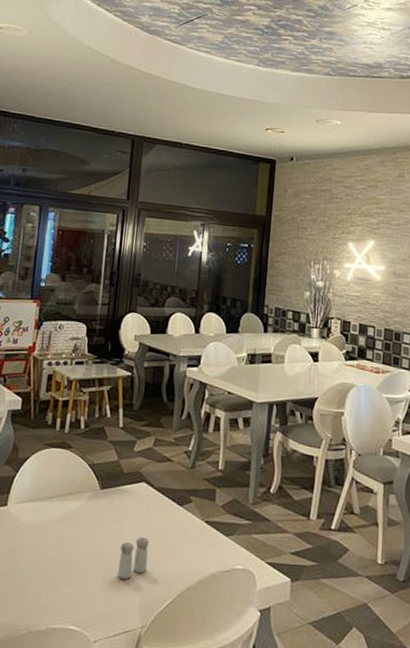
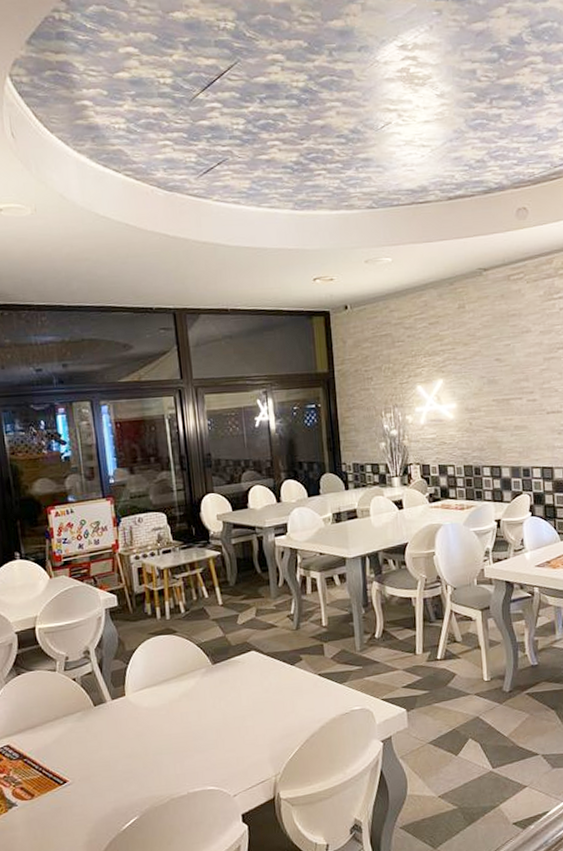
salt and pepper shaker: present [118,536,149,579] -> none [242,698,271,738]

